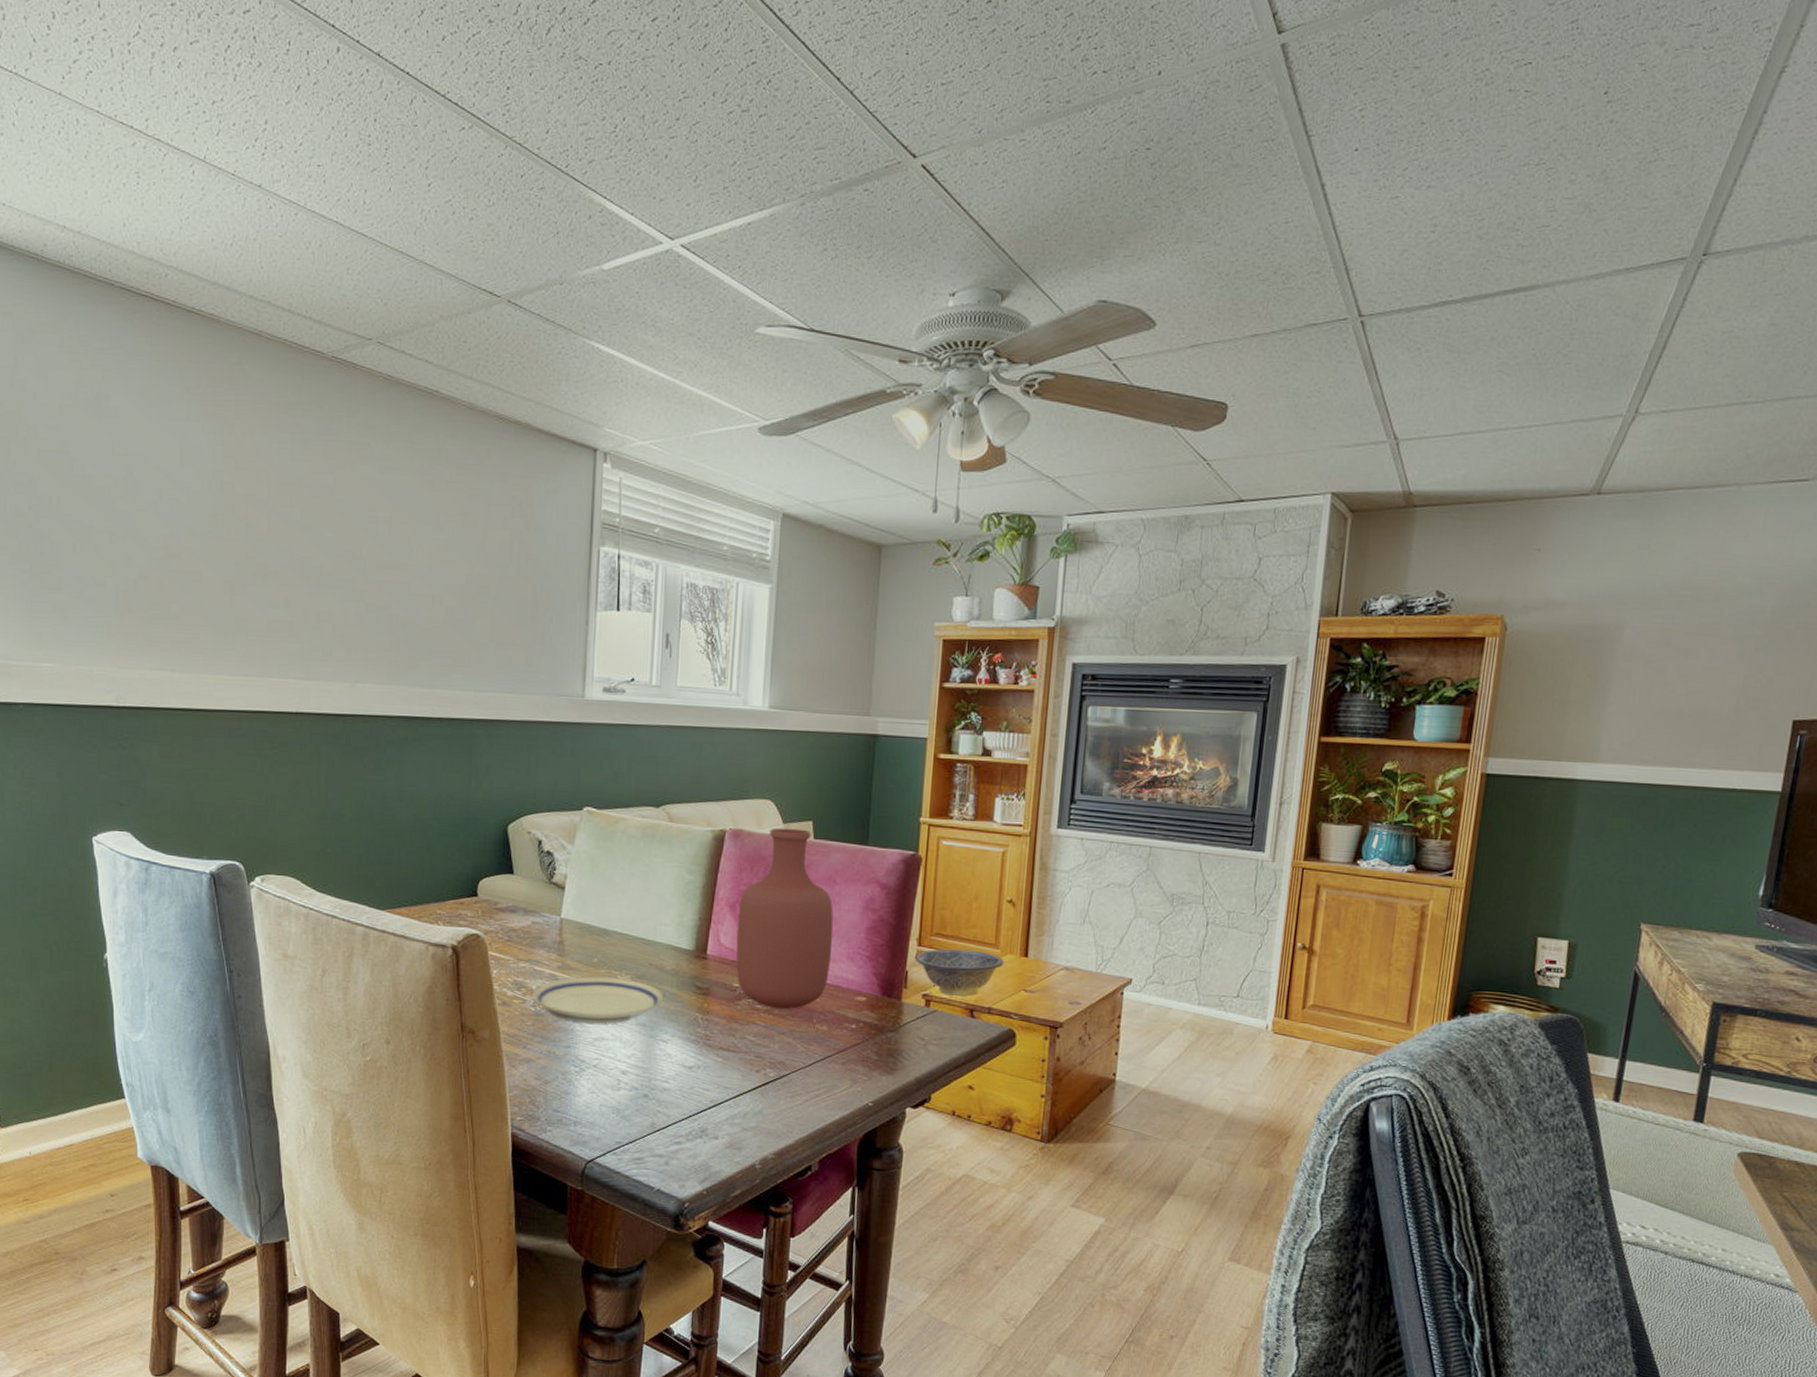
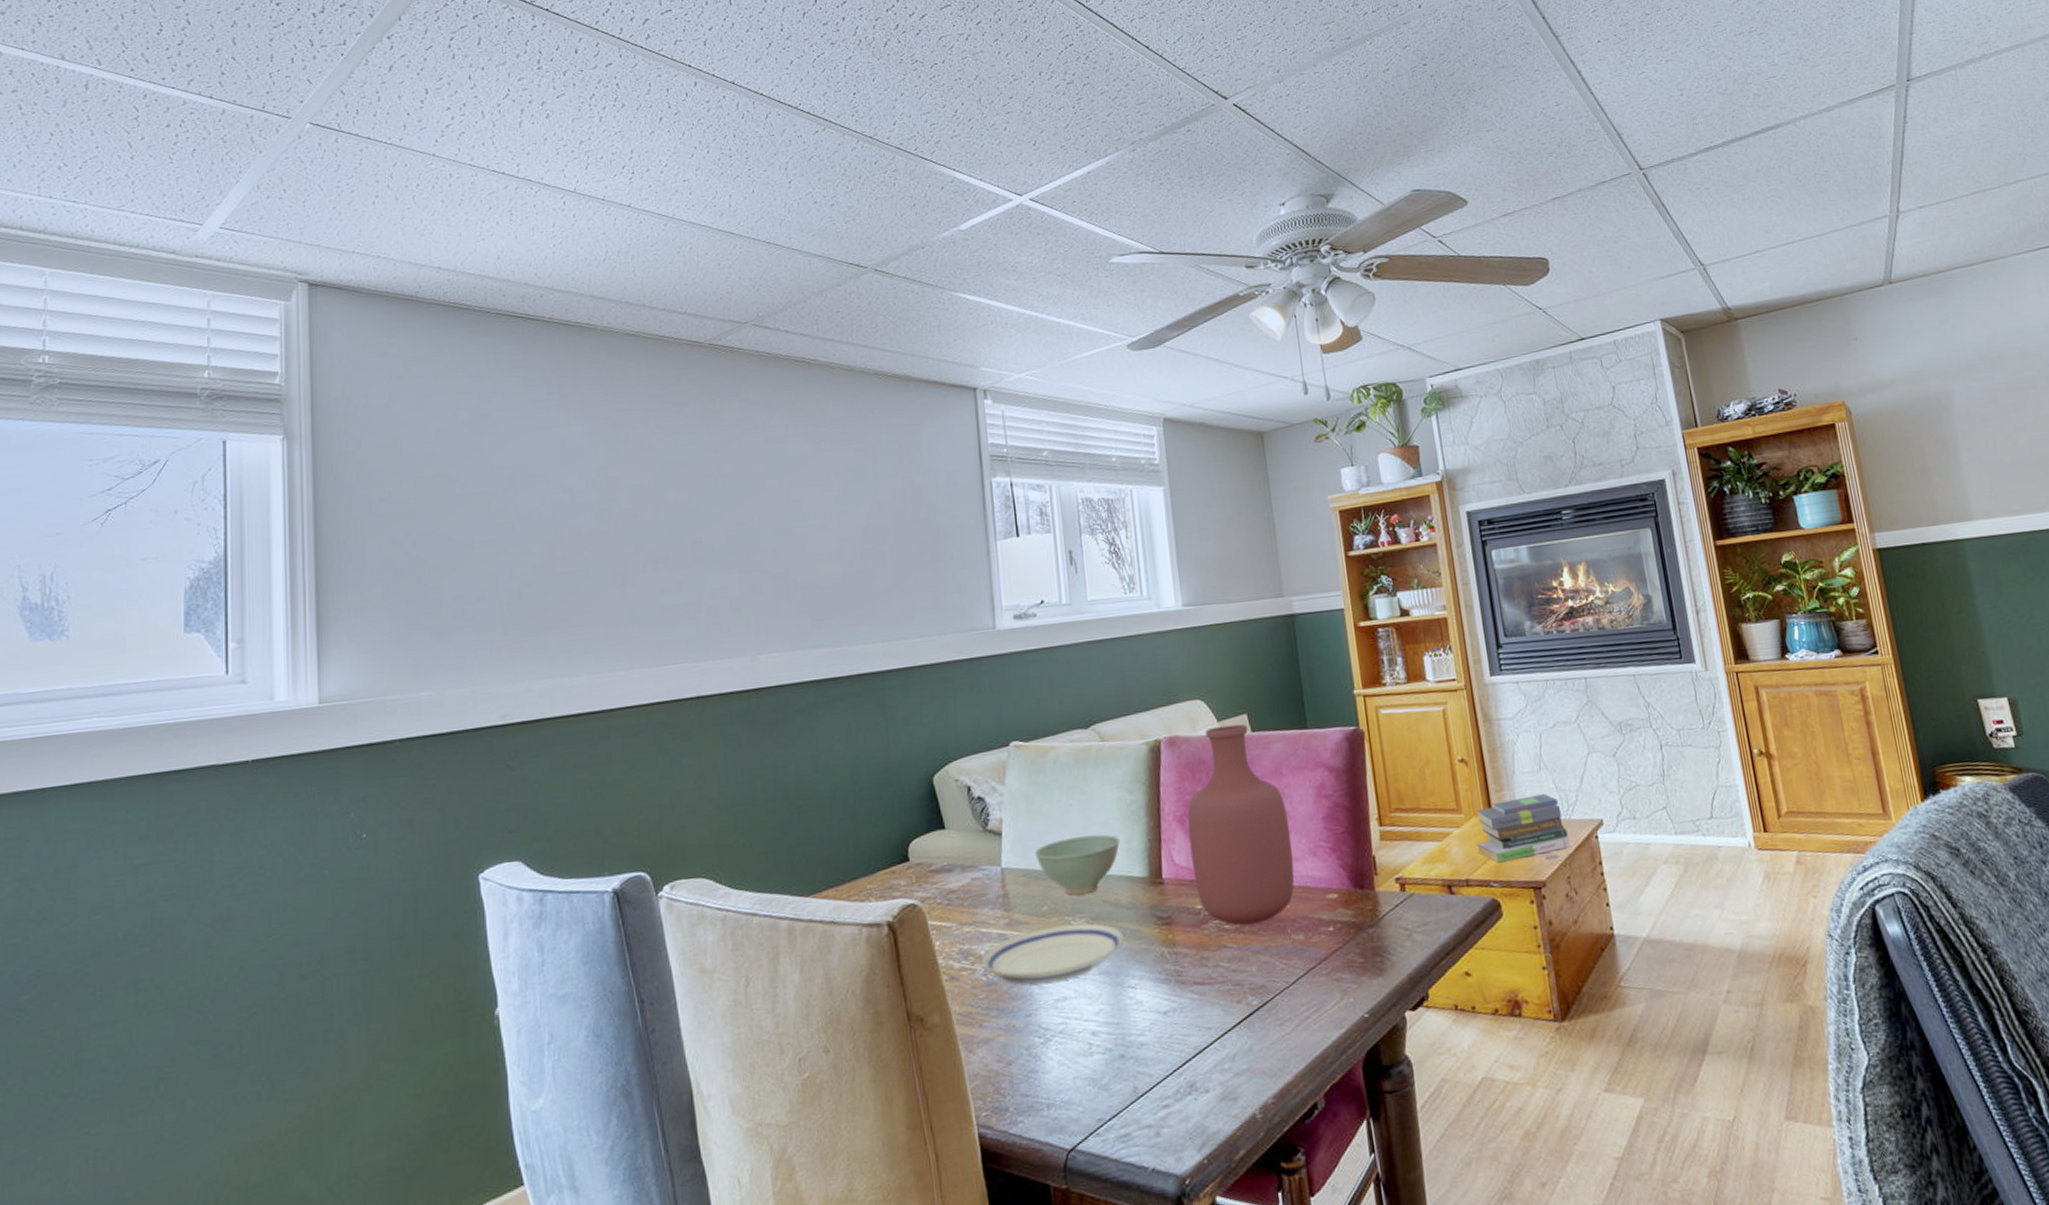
bowl: none [593,903,674,955] -> present [1035,834,1121,895]
decorative bowl: present [914,948,1005,997] -> none [1378,819,1471,875]
books: none [1005,945,1096,1000] -> present [1476,794,1571,863]

